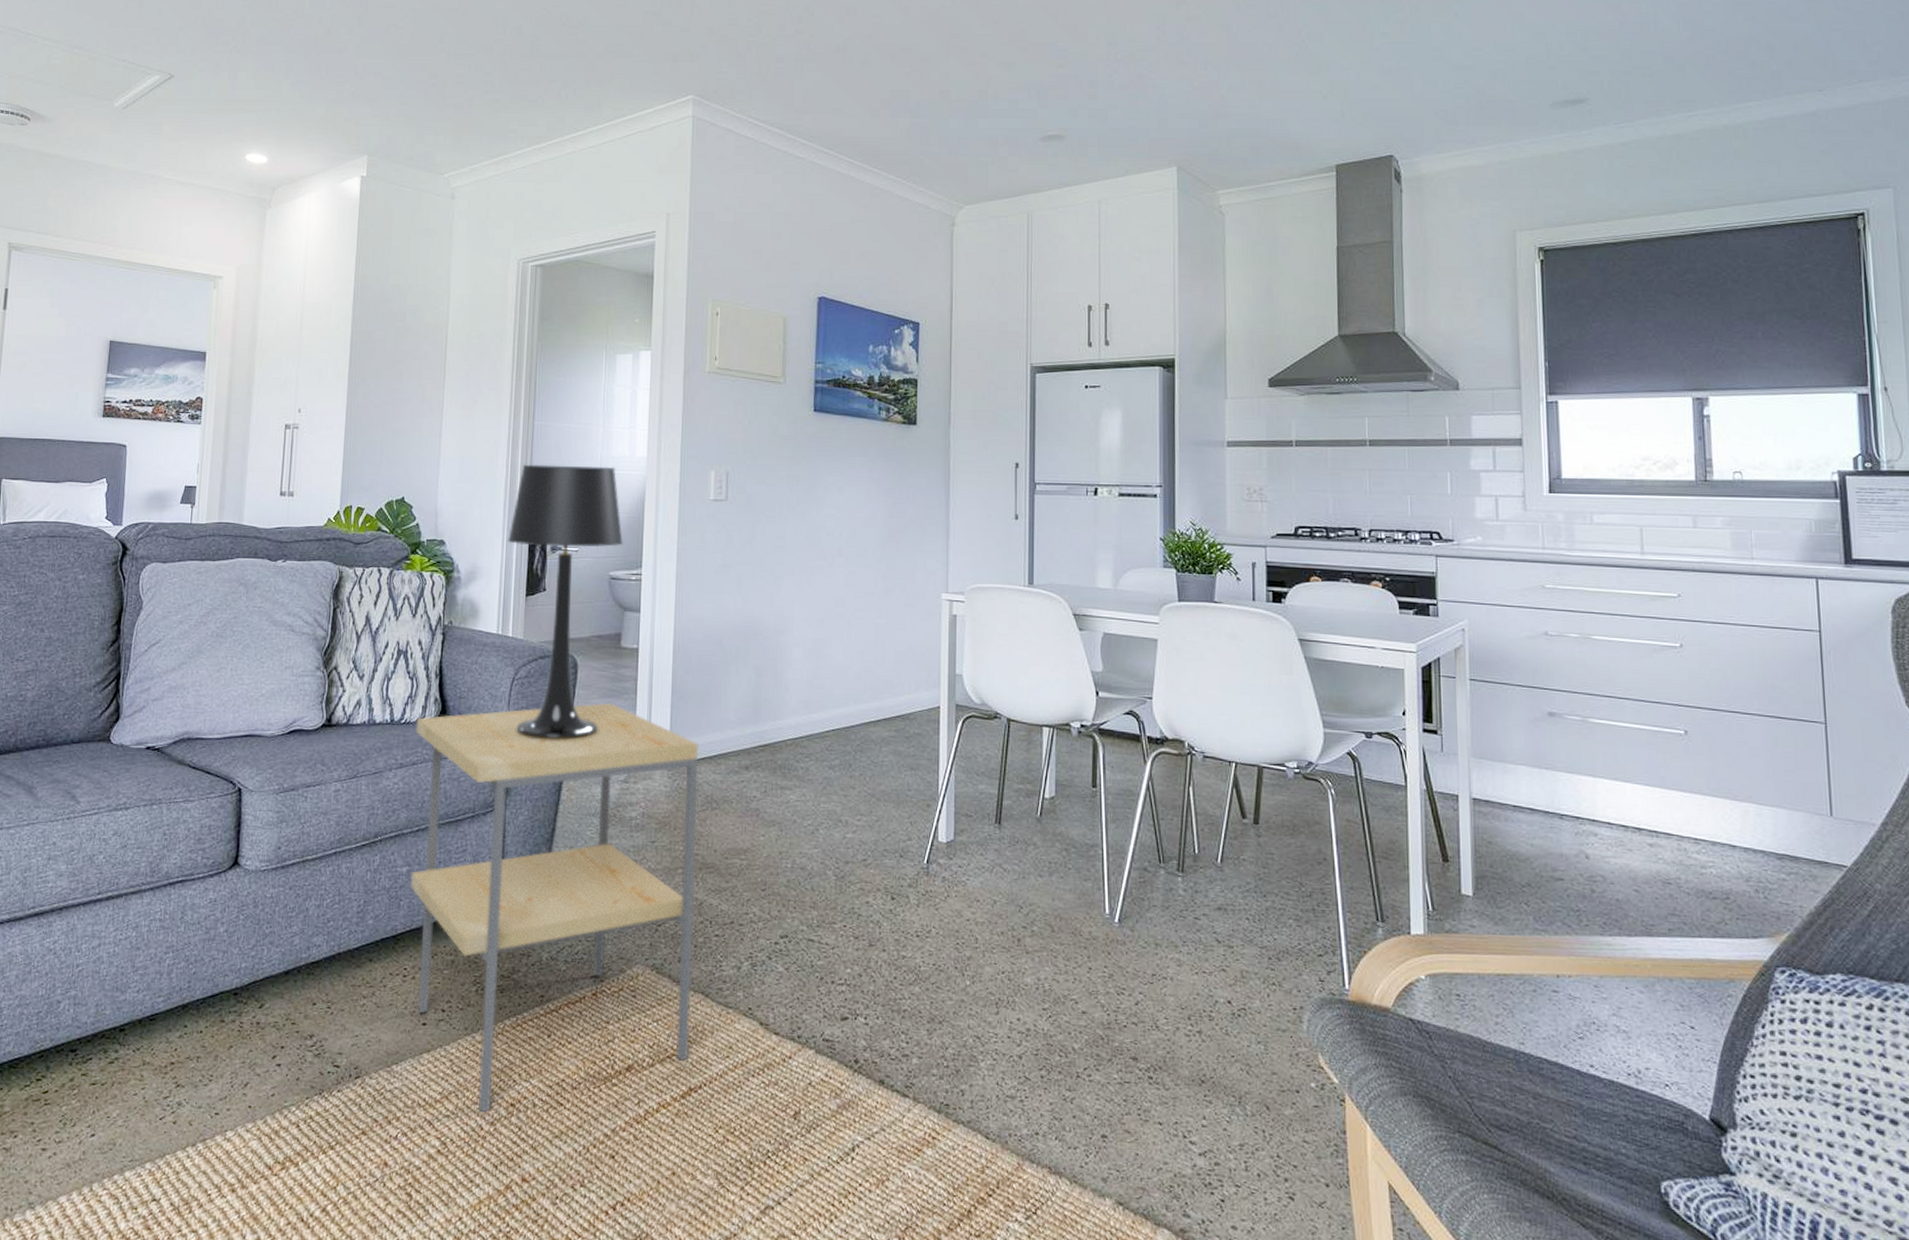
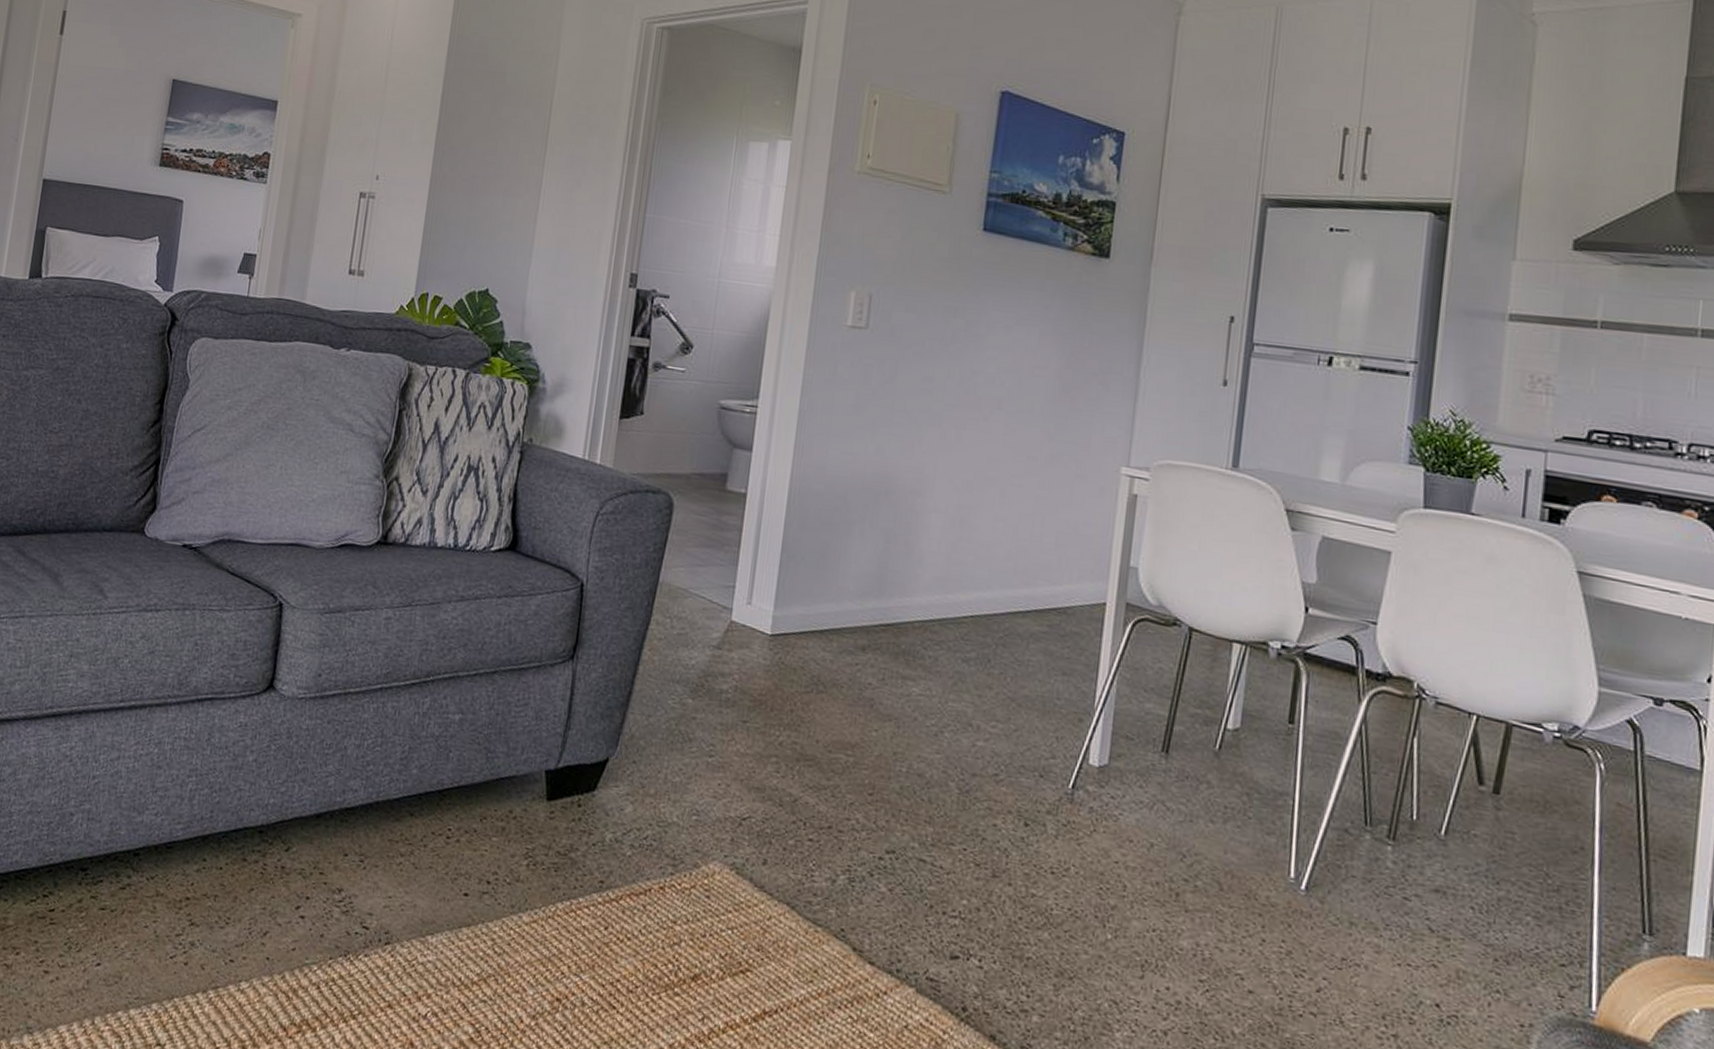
side table: present [410,703,699,1113] -> none [460,545,809,1004]
table lamp: present [507,464,624,741] -> none [596,263,740,592]

